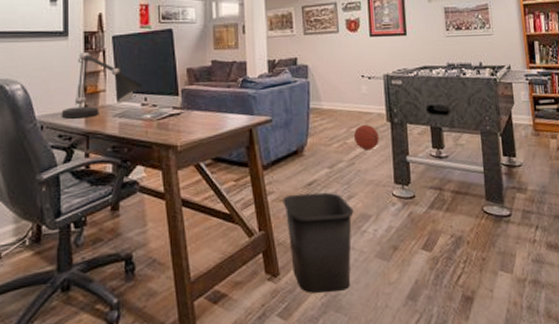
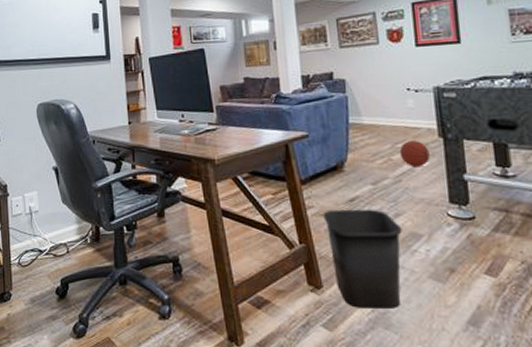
desk lamp: present [61,53,143,119] -> none [109,74,179,134]

